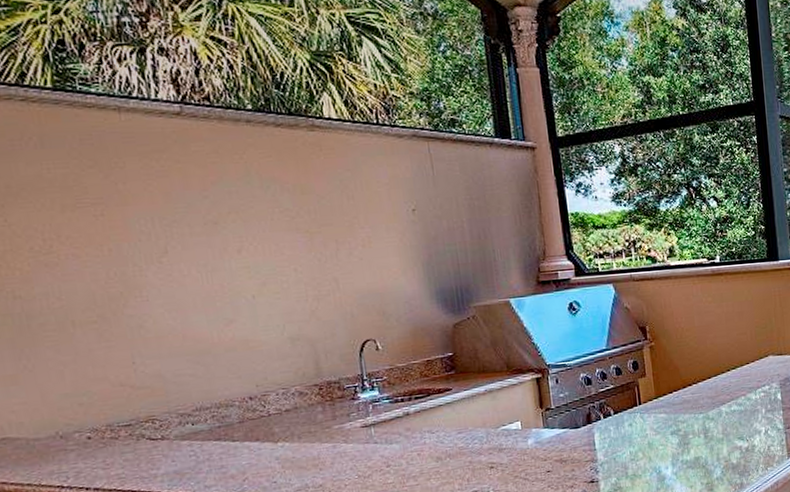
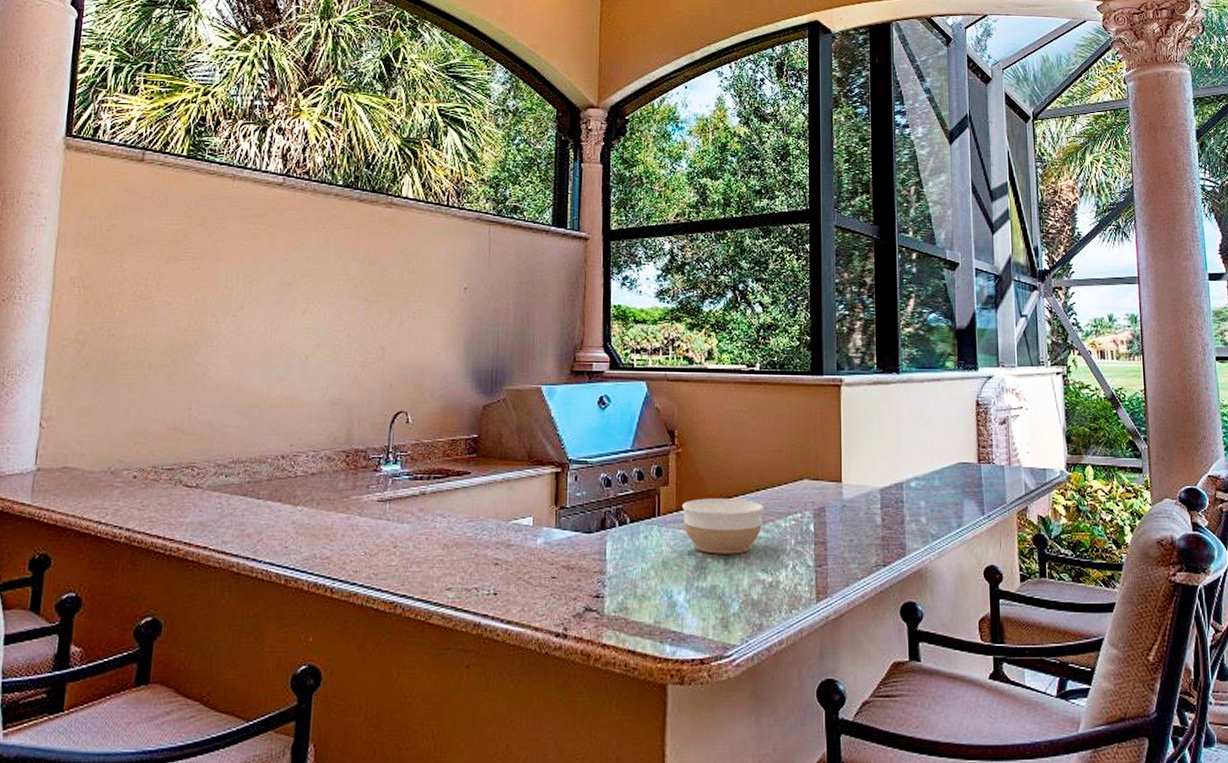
bowl: none [661,380,735,431] -> present [682,498,763,554]

